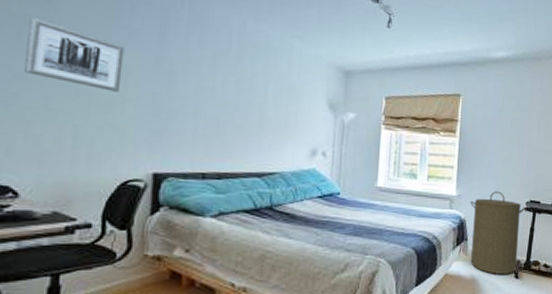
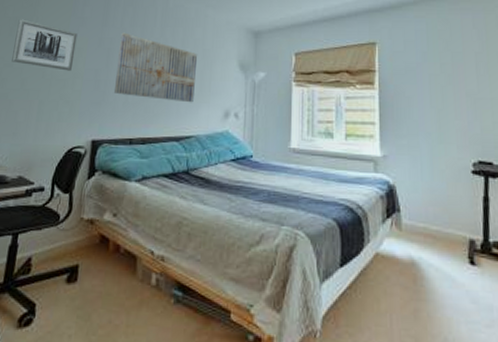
wall art: none [179,53,283,139] -> present [113,32,198,103]
laundry hamper: present [470,191,526,274] -> none [399,150,474,258]

